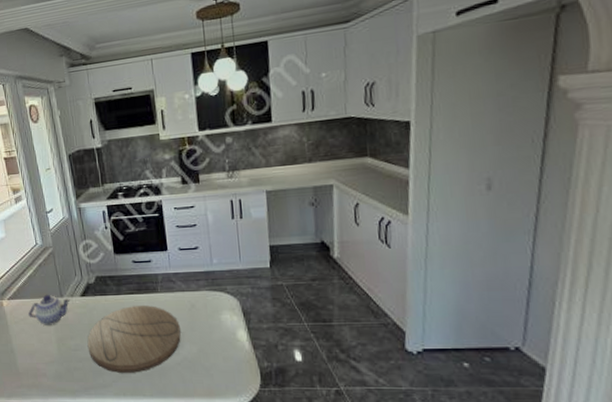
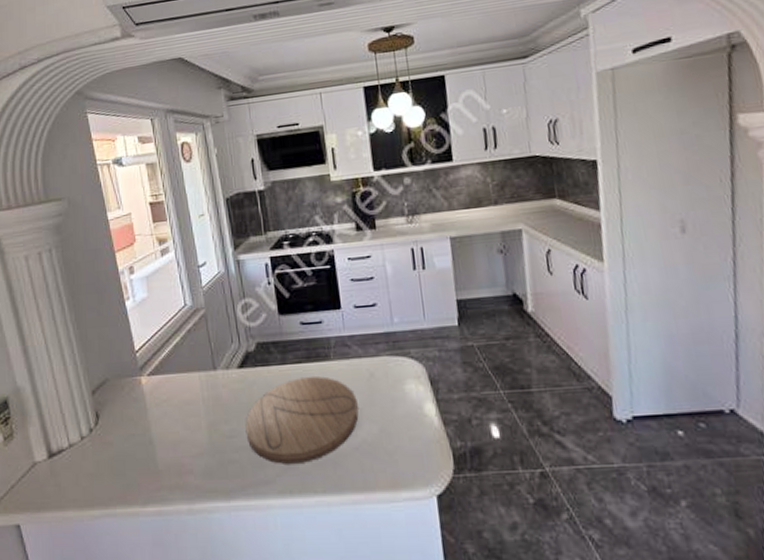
teapot: present [28,294,70,325] -> none [173,366,225,407]

